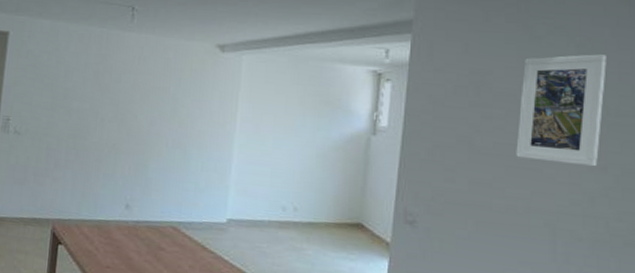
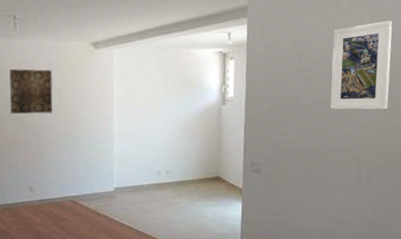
wall art: none [114,65,168,121] -> present [9,69,53,114]

